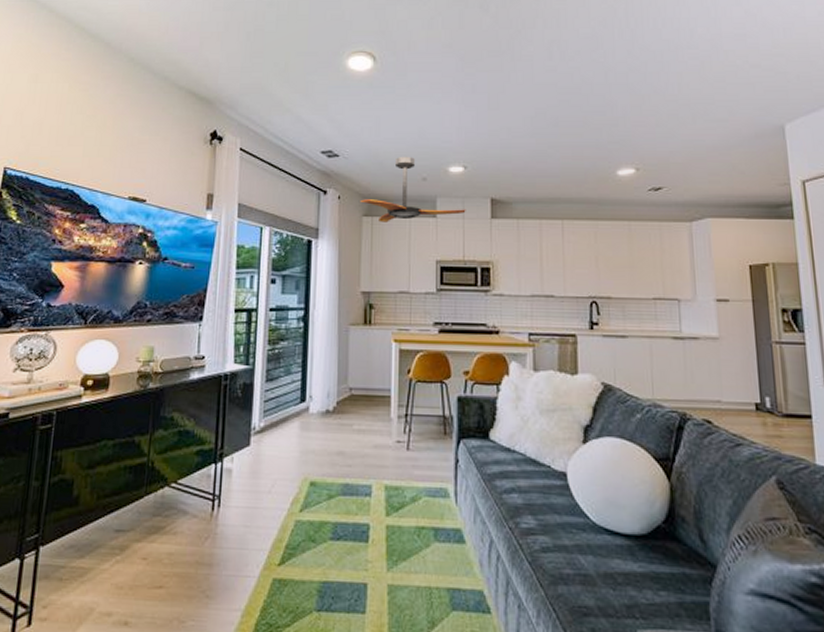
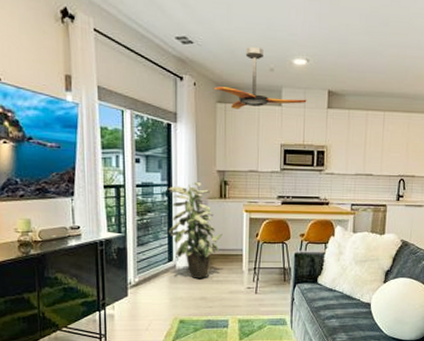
indoor plant: none [303,306,366,426] -> present [168,182,223,278]

